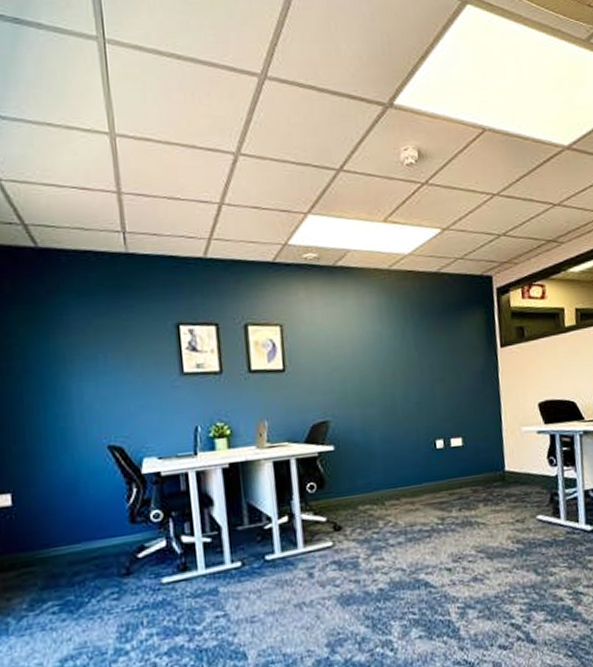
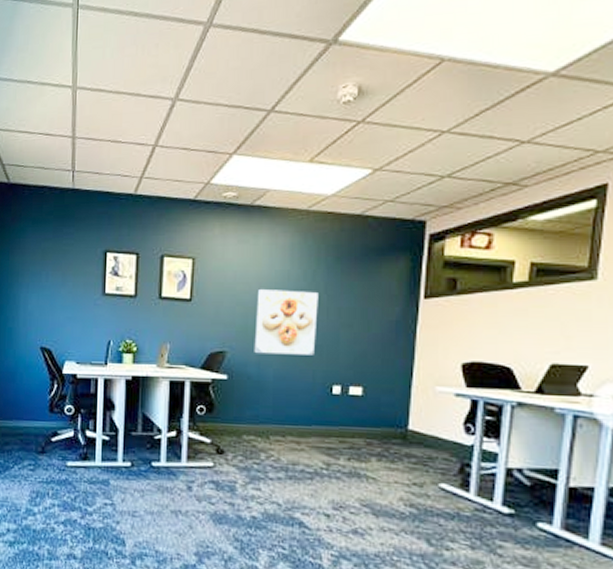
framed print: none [351,350,415,419] -> present [254,288,319,355]

